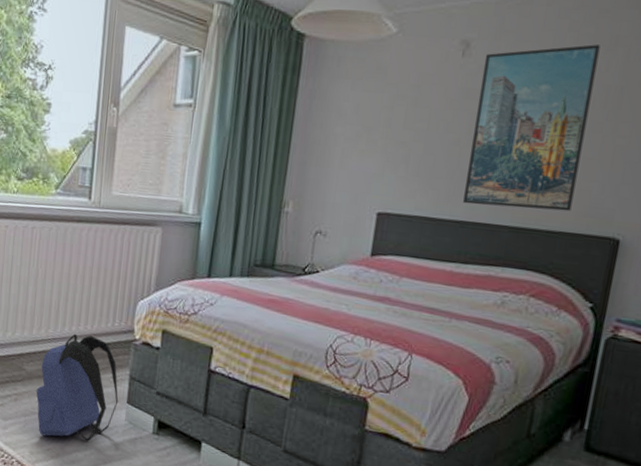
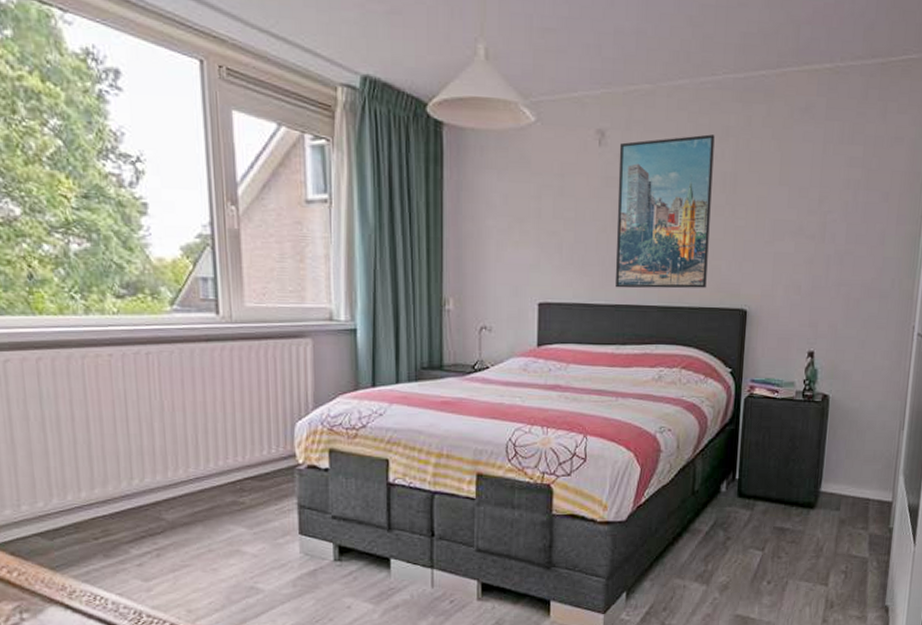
backpack: present [36,333,119,442] -> none [183,468,289,589]

